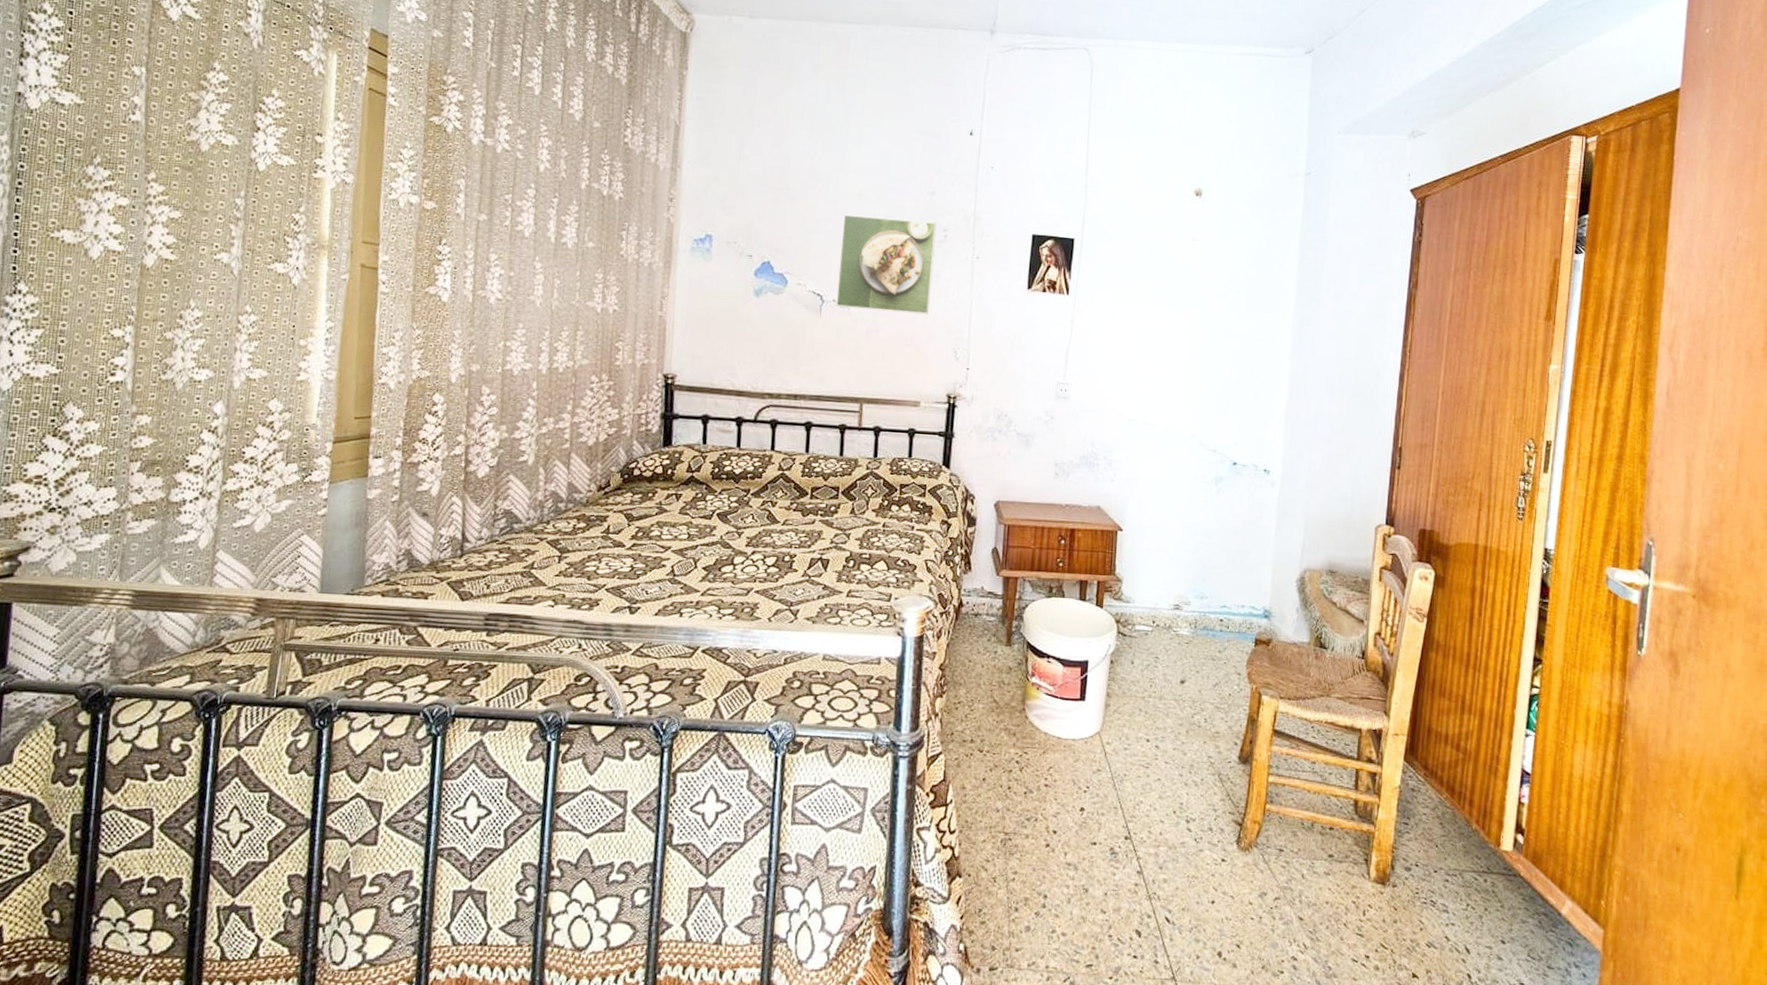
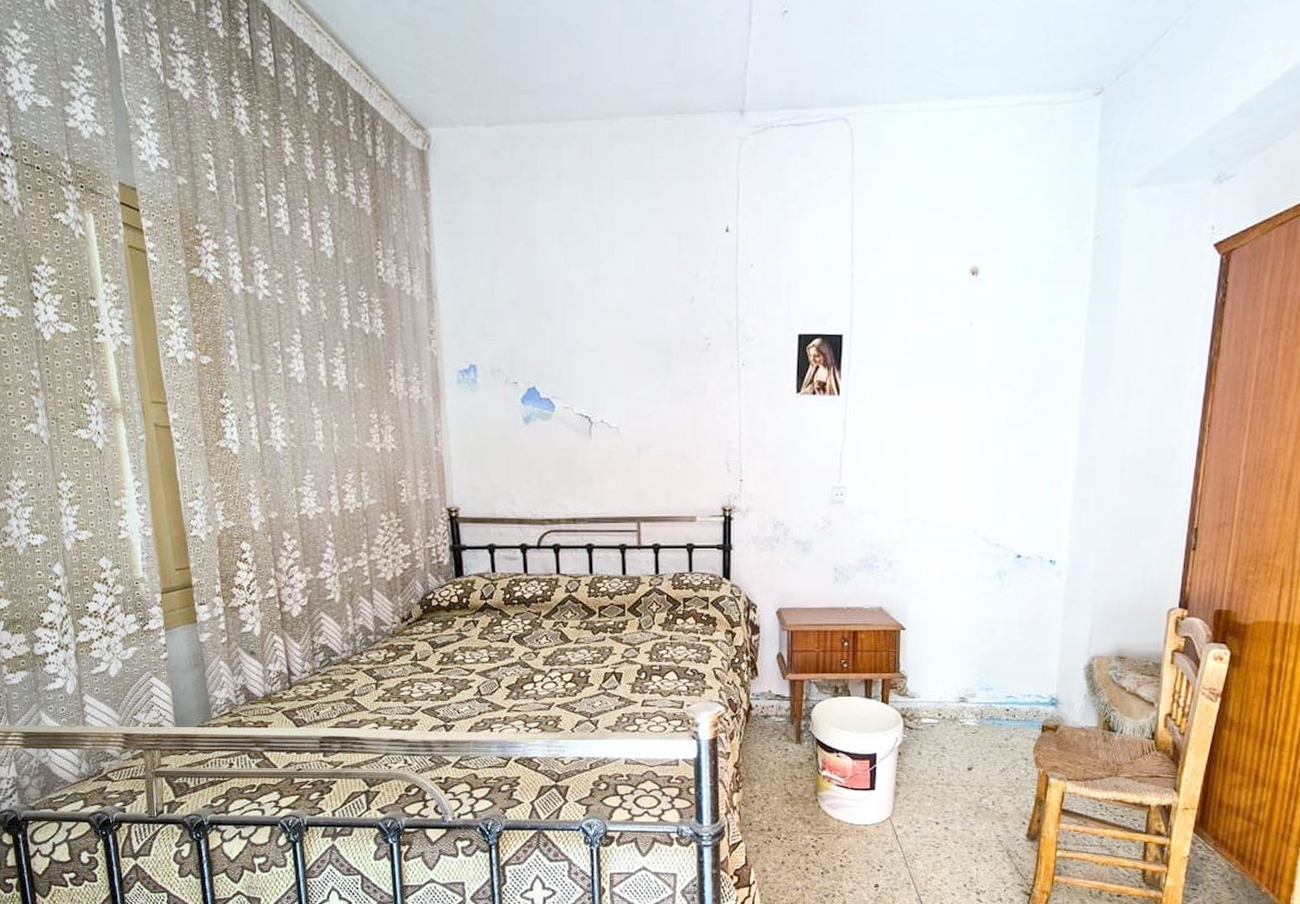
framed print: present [836,214,936,315] -> none [603,330,698,429]

